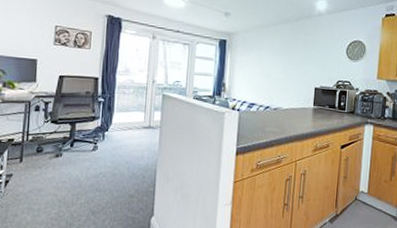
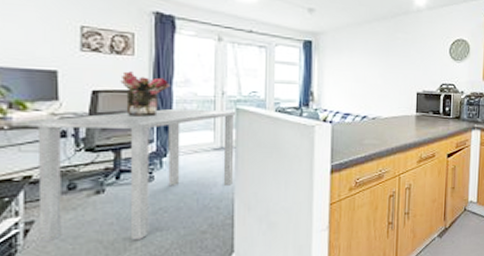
dining table: none [14,92,164,197] -> present [27,108,238,241]
bouquet: none [79,61,115,98] -> present [120,71,170,117]

